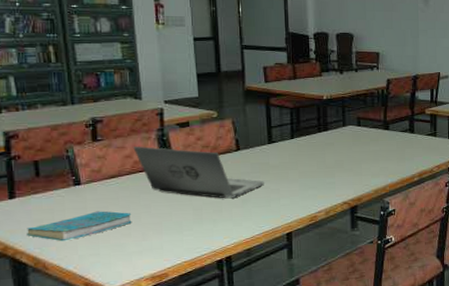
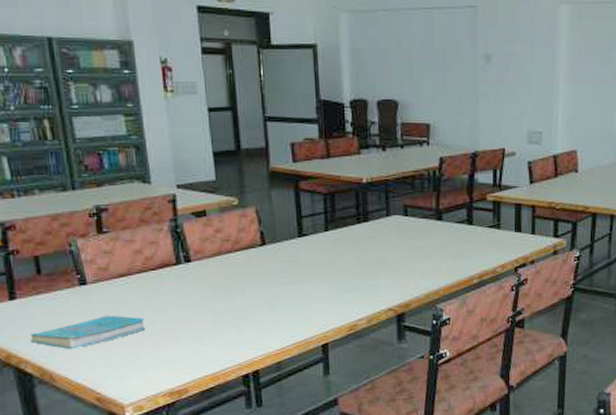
laptop: present [133,146,264,199] -> none [143,239,295,303]

